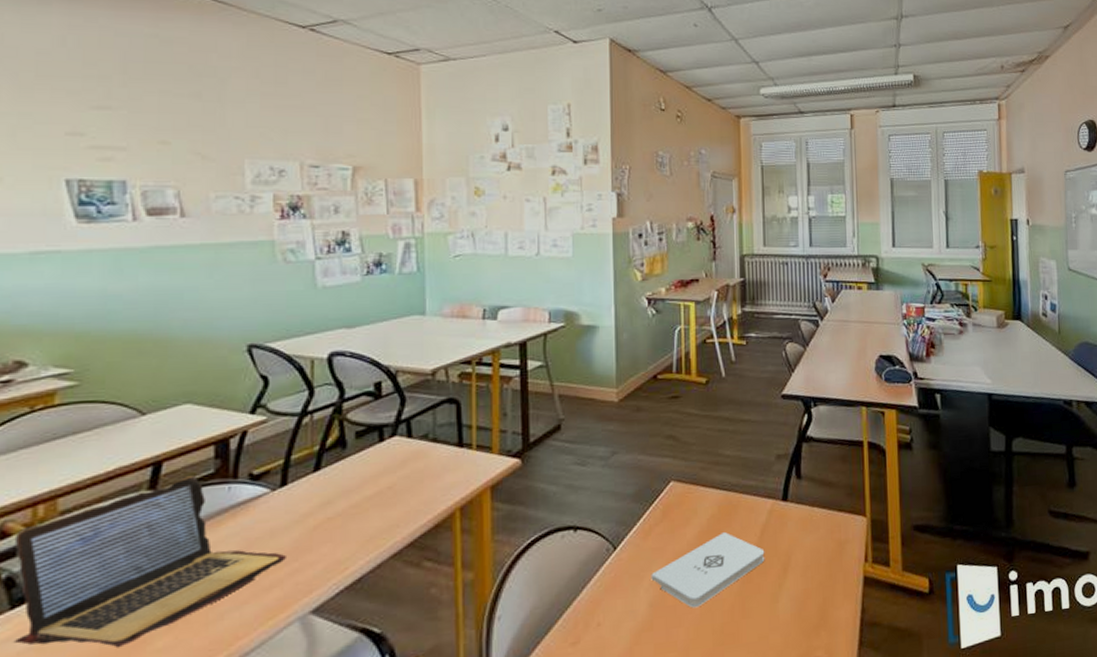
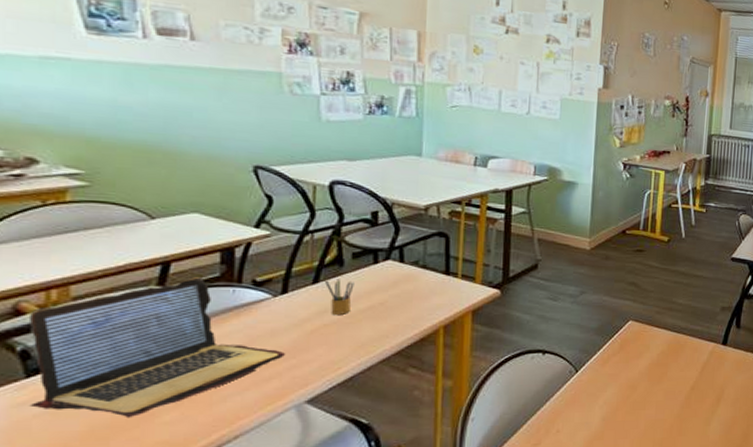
pencil box: none [326,463,359,505] -> present [324,279,354,315]
notepad: present [651,532,765,608] -> none [605,366,703,425]

